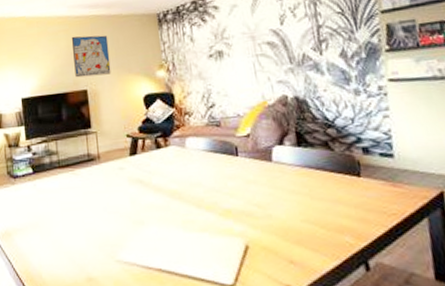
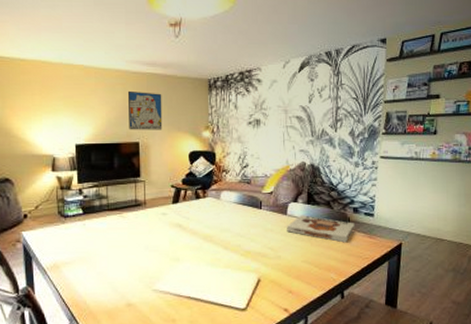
board game: none [274,160,369,195] -> present [287,215,355,243]

